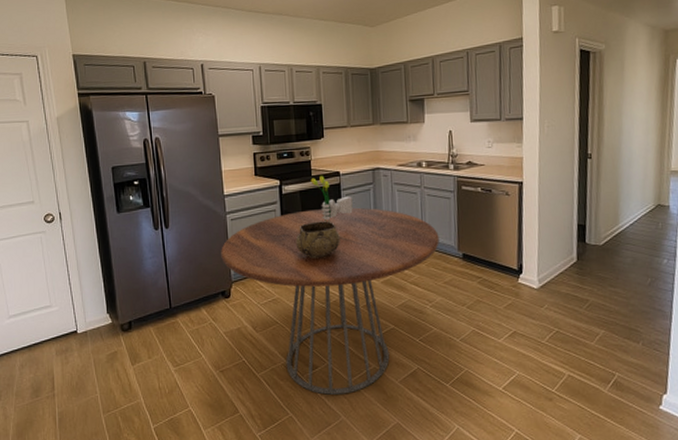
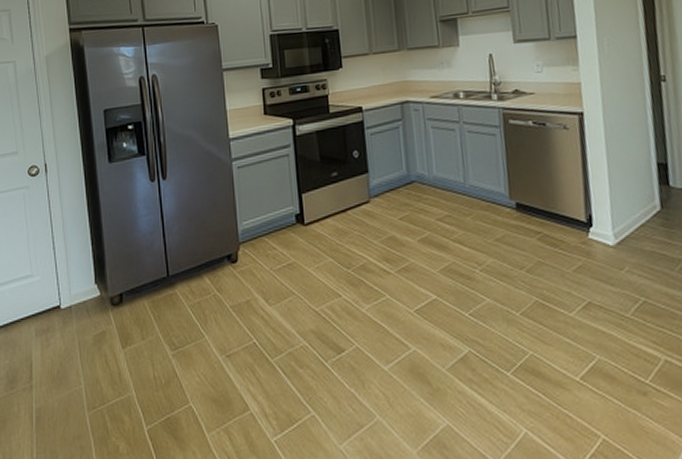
dining table: present [221,207,439,395] -> none [226,149,486,387]
decorative bowl: present [295,221,340,259] -> none [313,166,366,213]
bouquet: present [310,175,353,222] -> none [328,111,380,168]

